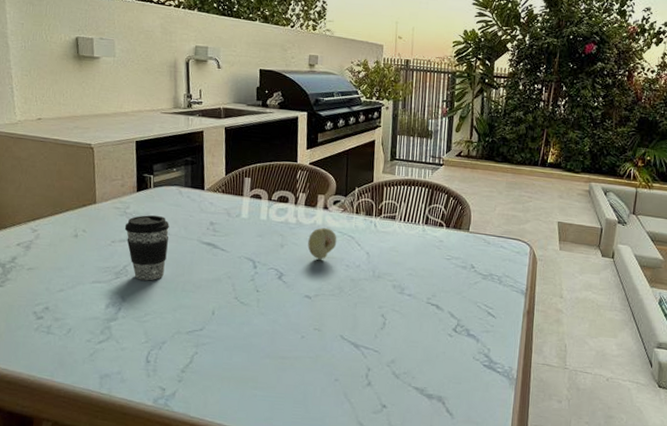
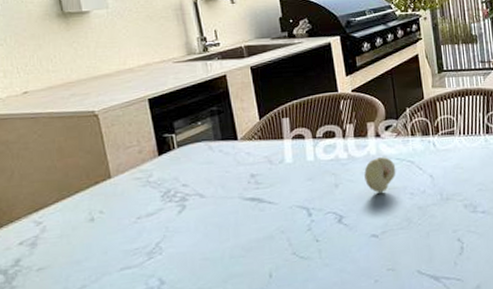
coffee cup: present [124,215,169,281] -> none [150,178,206,256]

